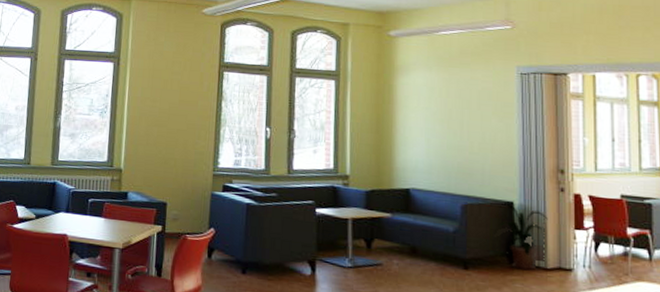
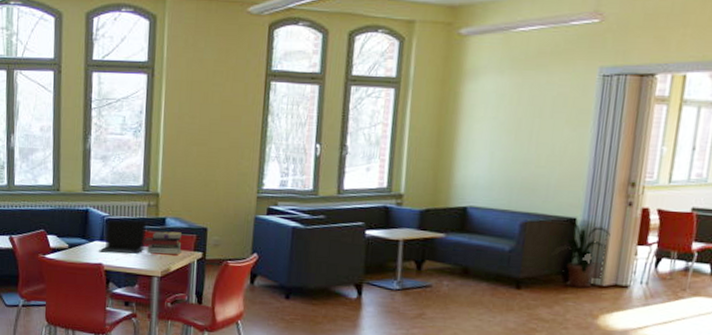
laptop: none [64,192,109,227] -> present [99,219,146,255]
books: none [106,204,143,229] -> present [143,231,183,256]

